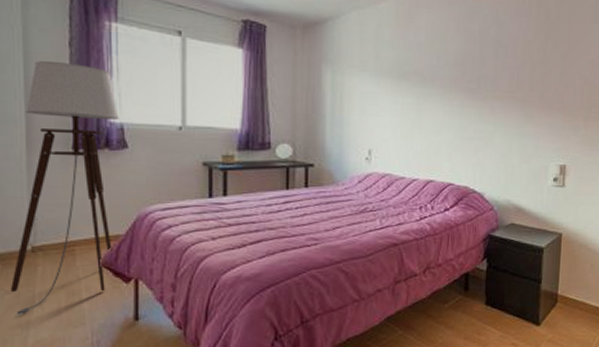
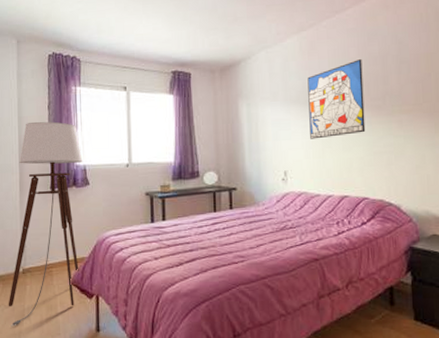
wall art: none [399,35,461,118] -> present [307,58,366,139]

